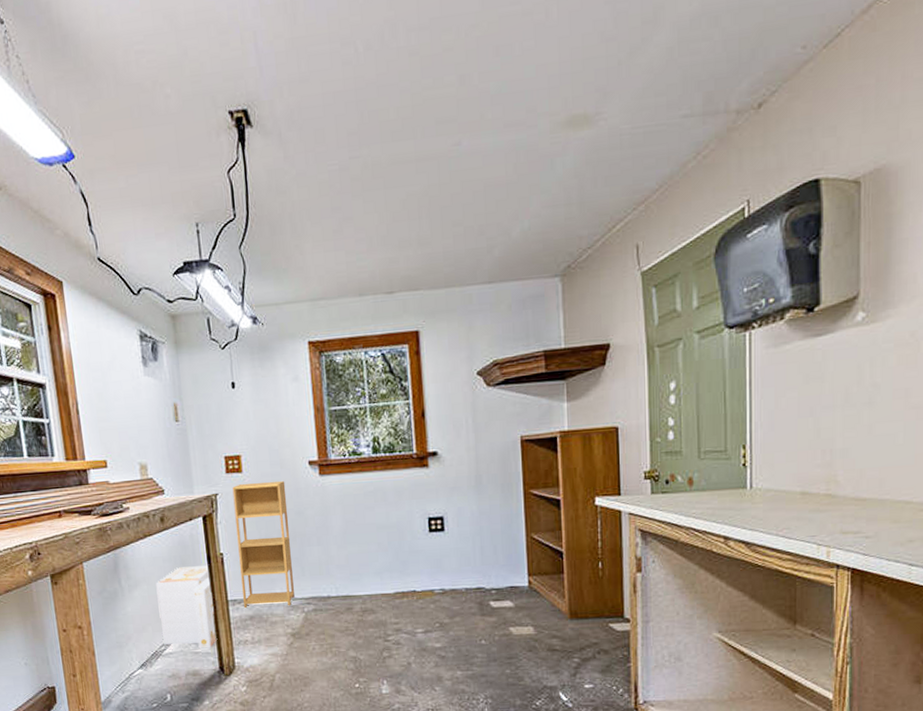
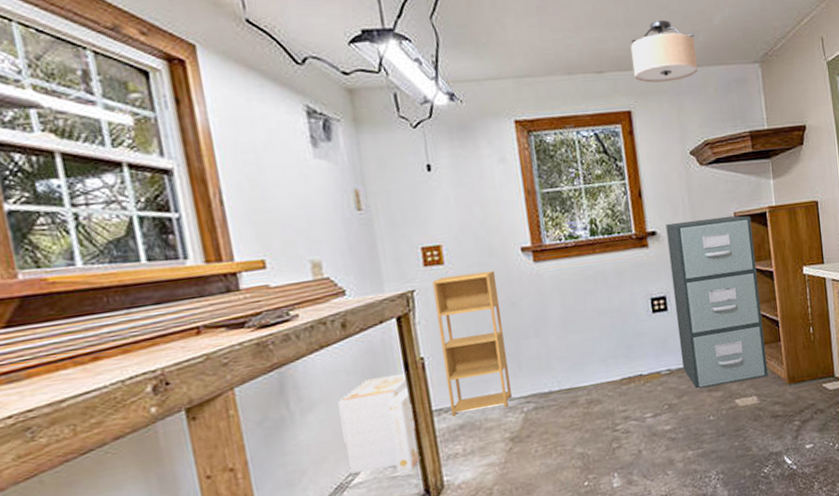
light fixture: none [421,236,491,302] -> present [630,20,698,83]
filing cabinet: none [447,439,548,612] -> present [666,215,769,389]

